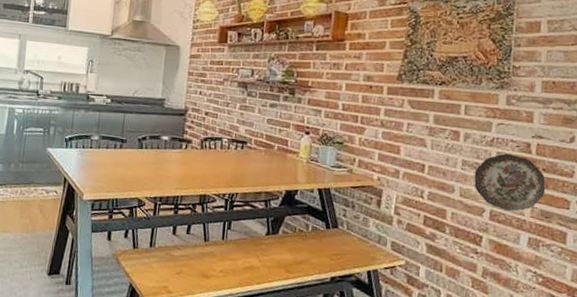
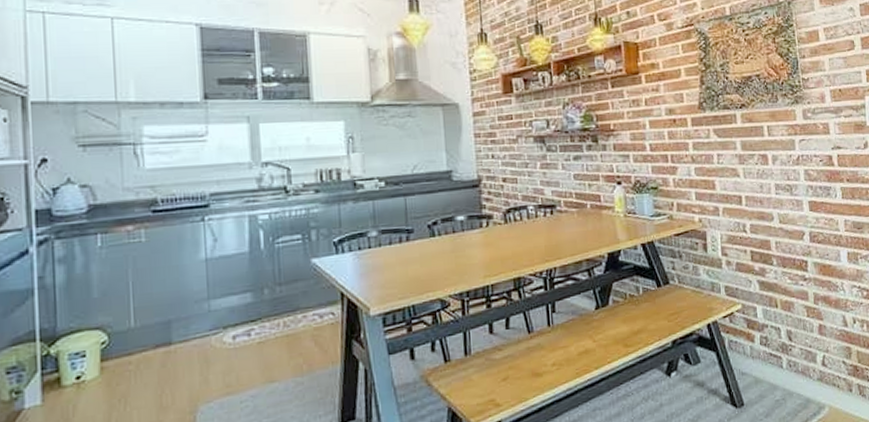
decorative plate: present [474,153,546,211] -> none [788,169,853,229]

